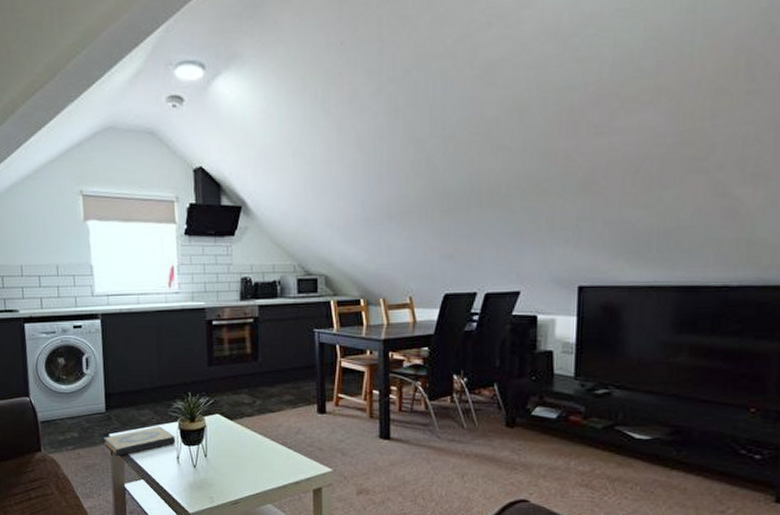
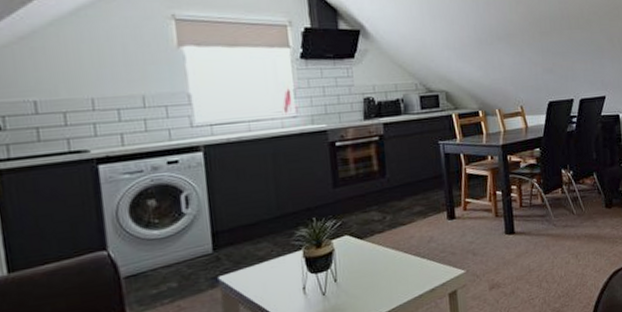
hardback book: present [104,426,176,457] -> none [211,258,301,301]

